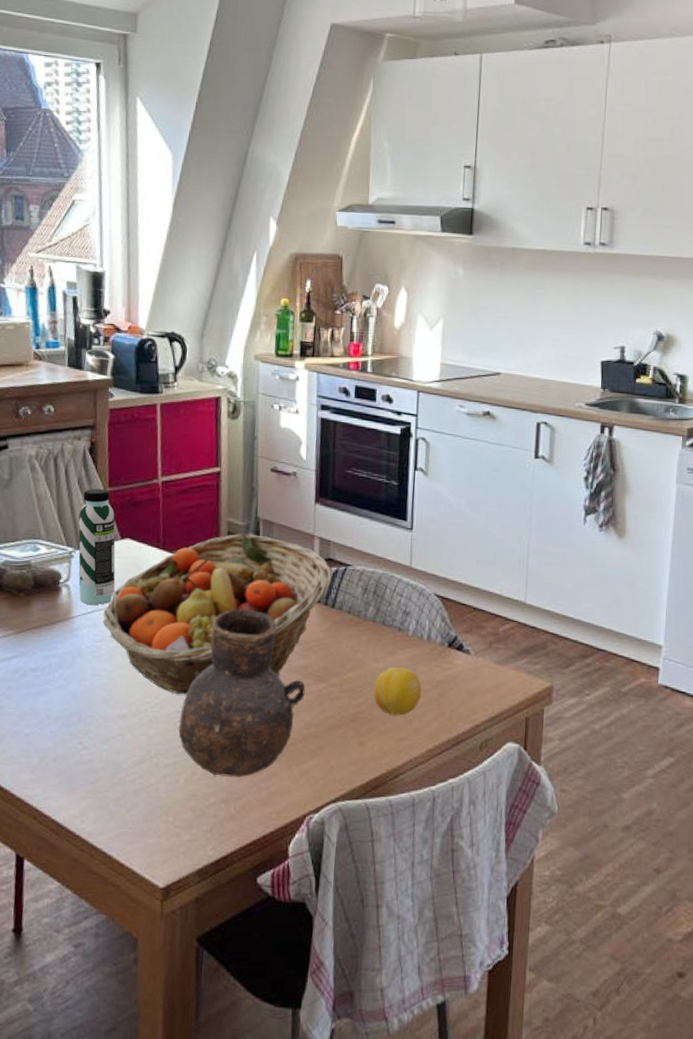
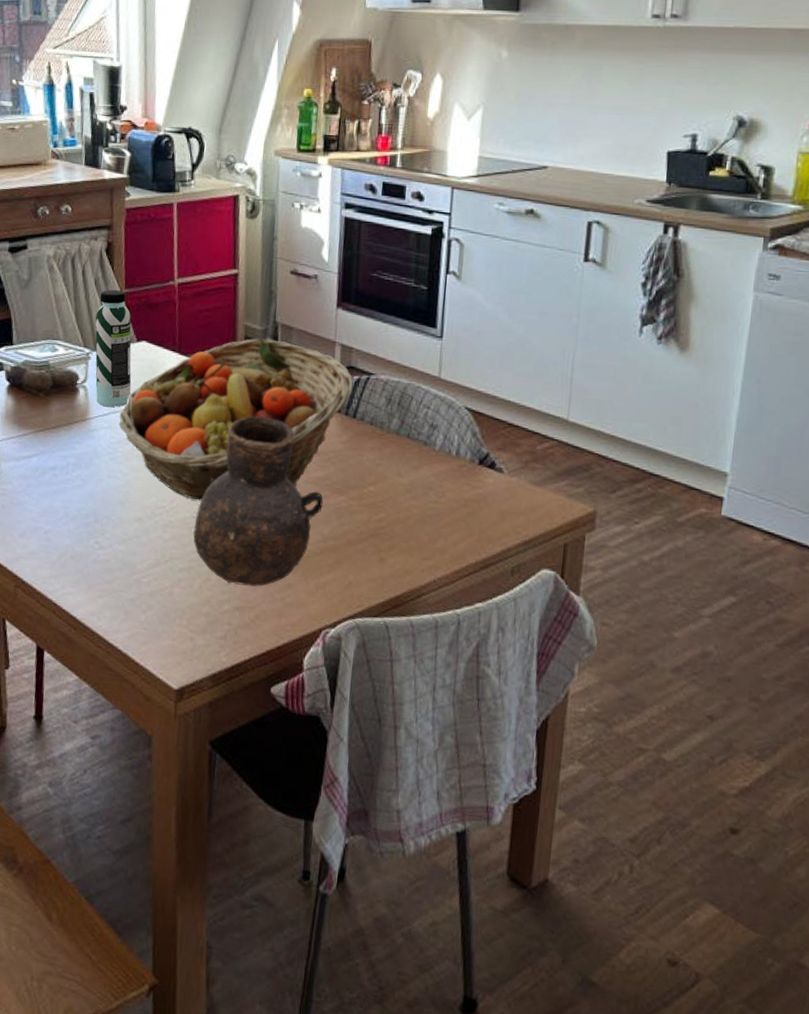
fruit: present [373,667,422,716] -> none [396,482,449,534]

